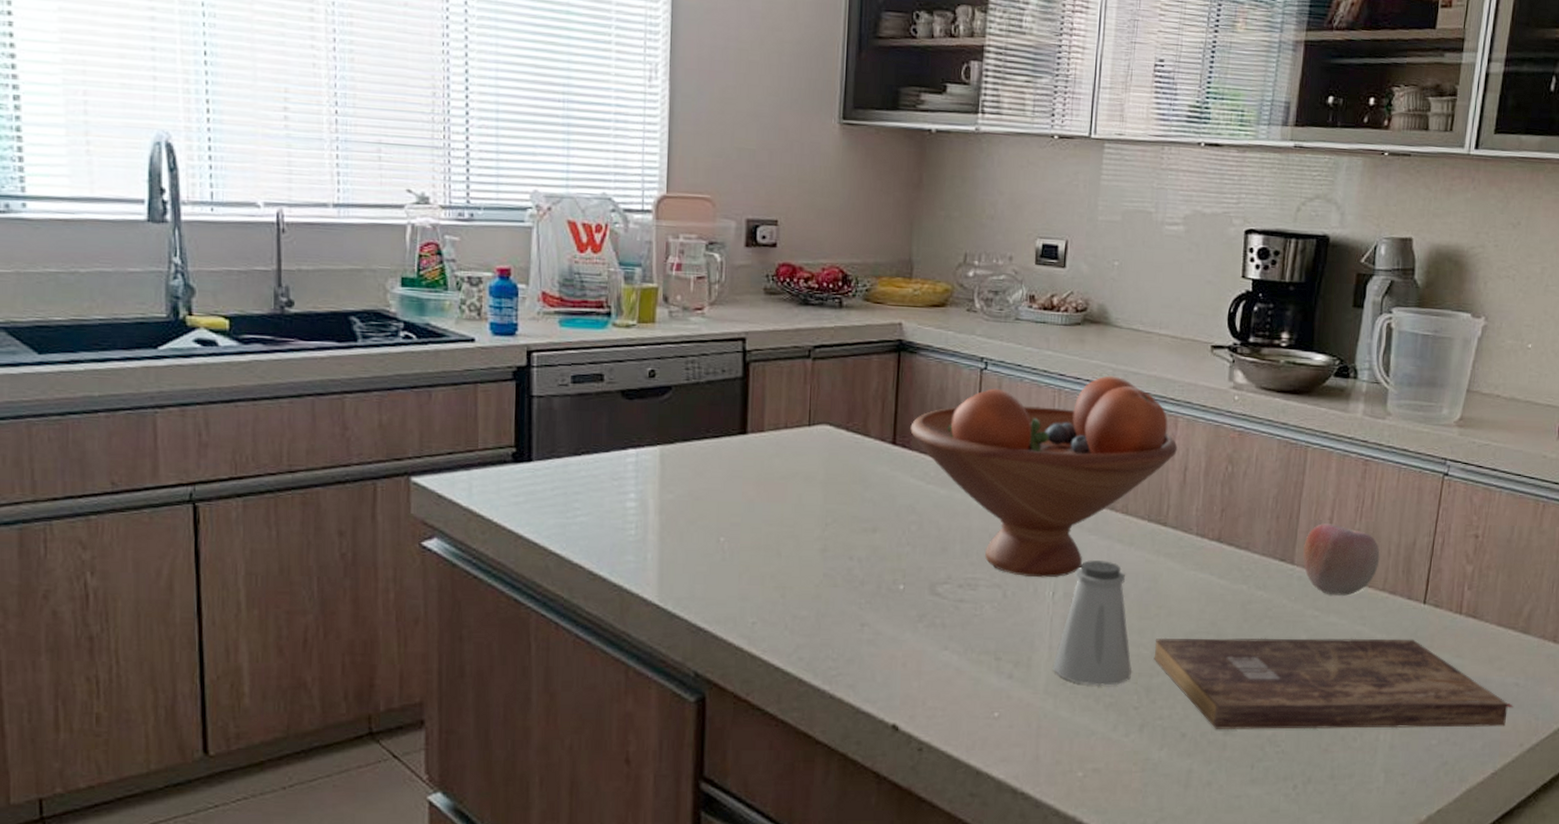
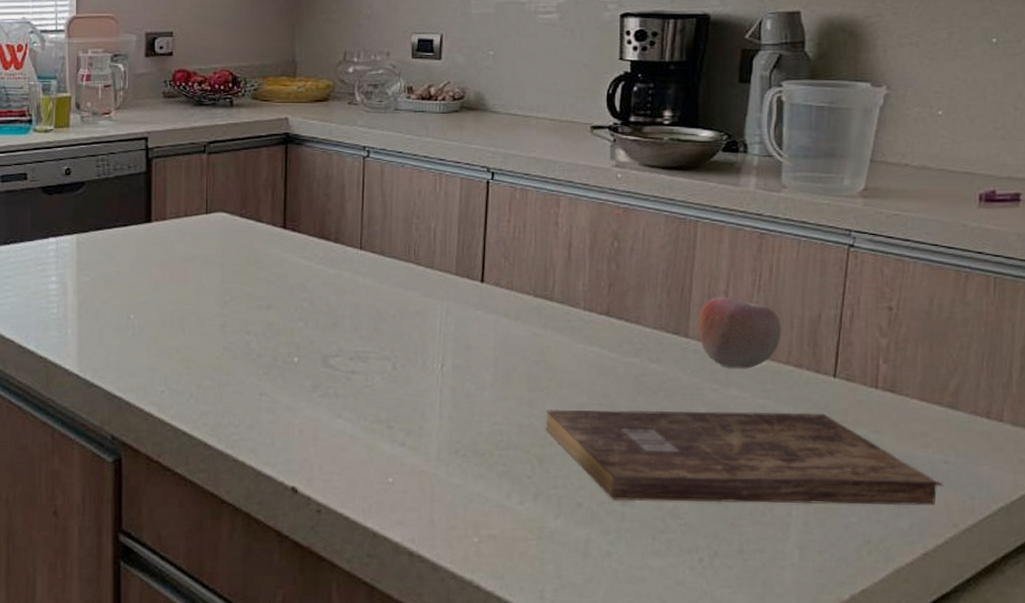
fruit bowl: present [910,375,1178,578] -> none [299,159,561,351]
saltshaker: present [1052,560,1132,686] -> none [444,334,523,455]

